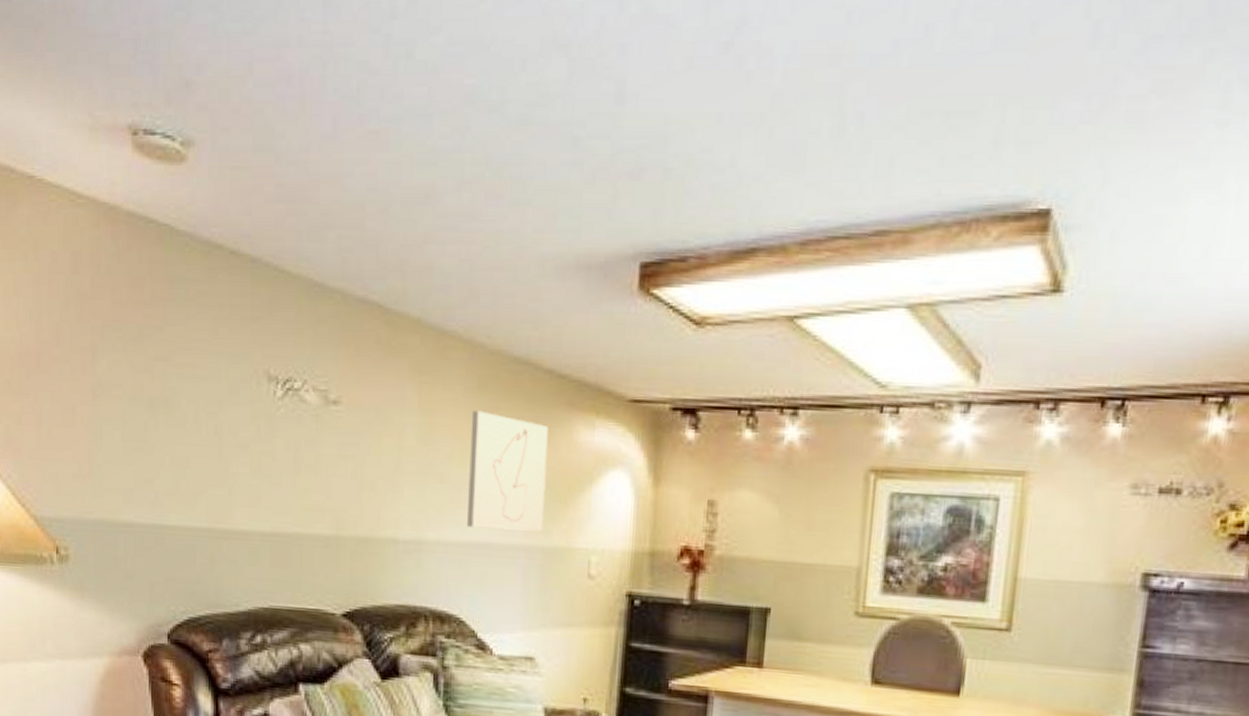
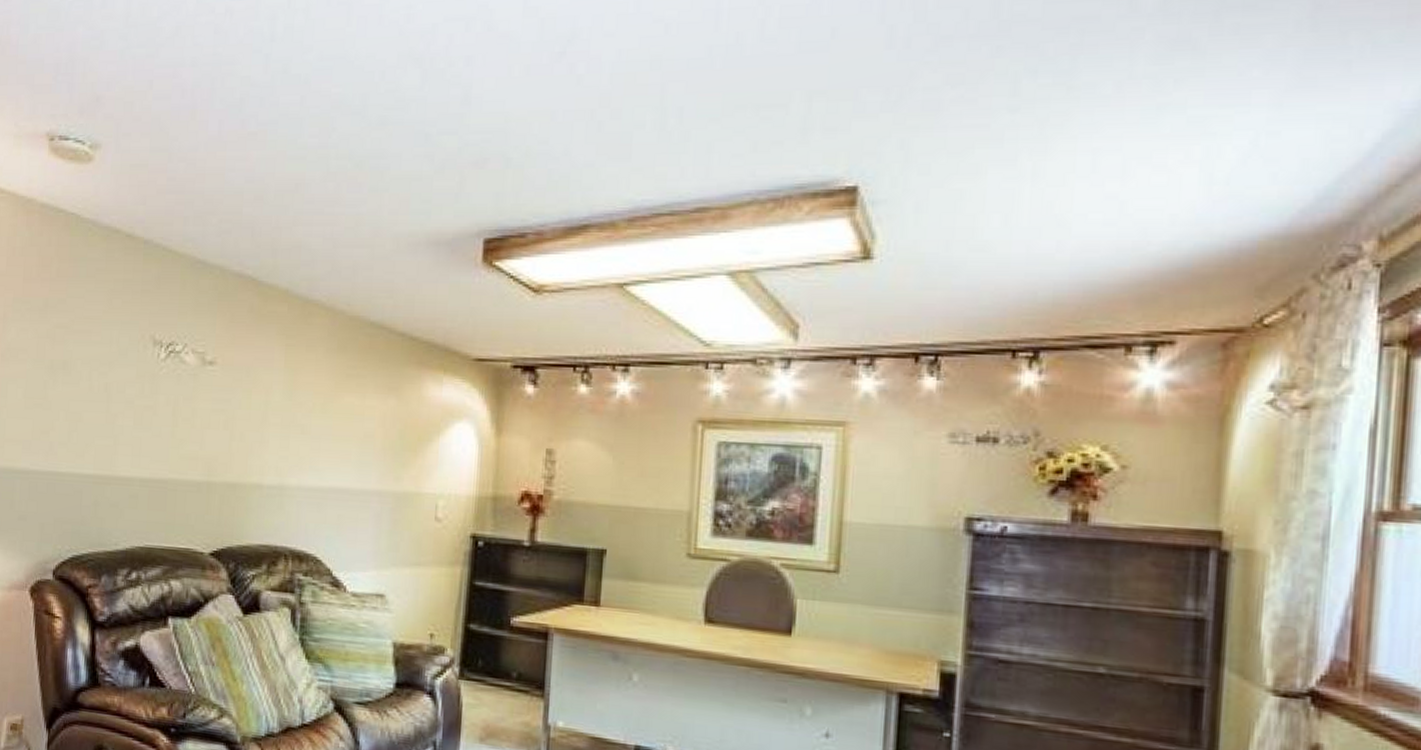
wall art: present [467,410,548,532] -> none [325,369,400,478]

